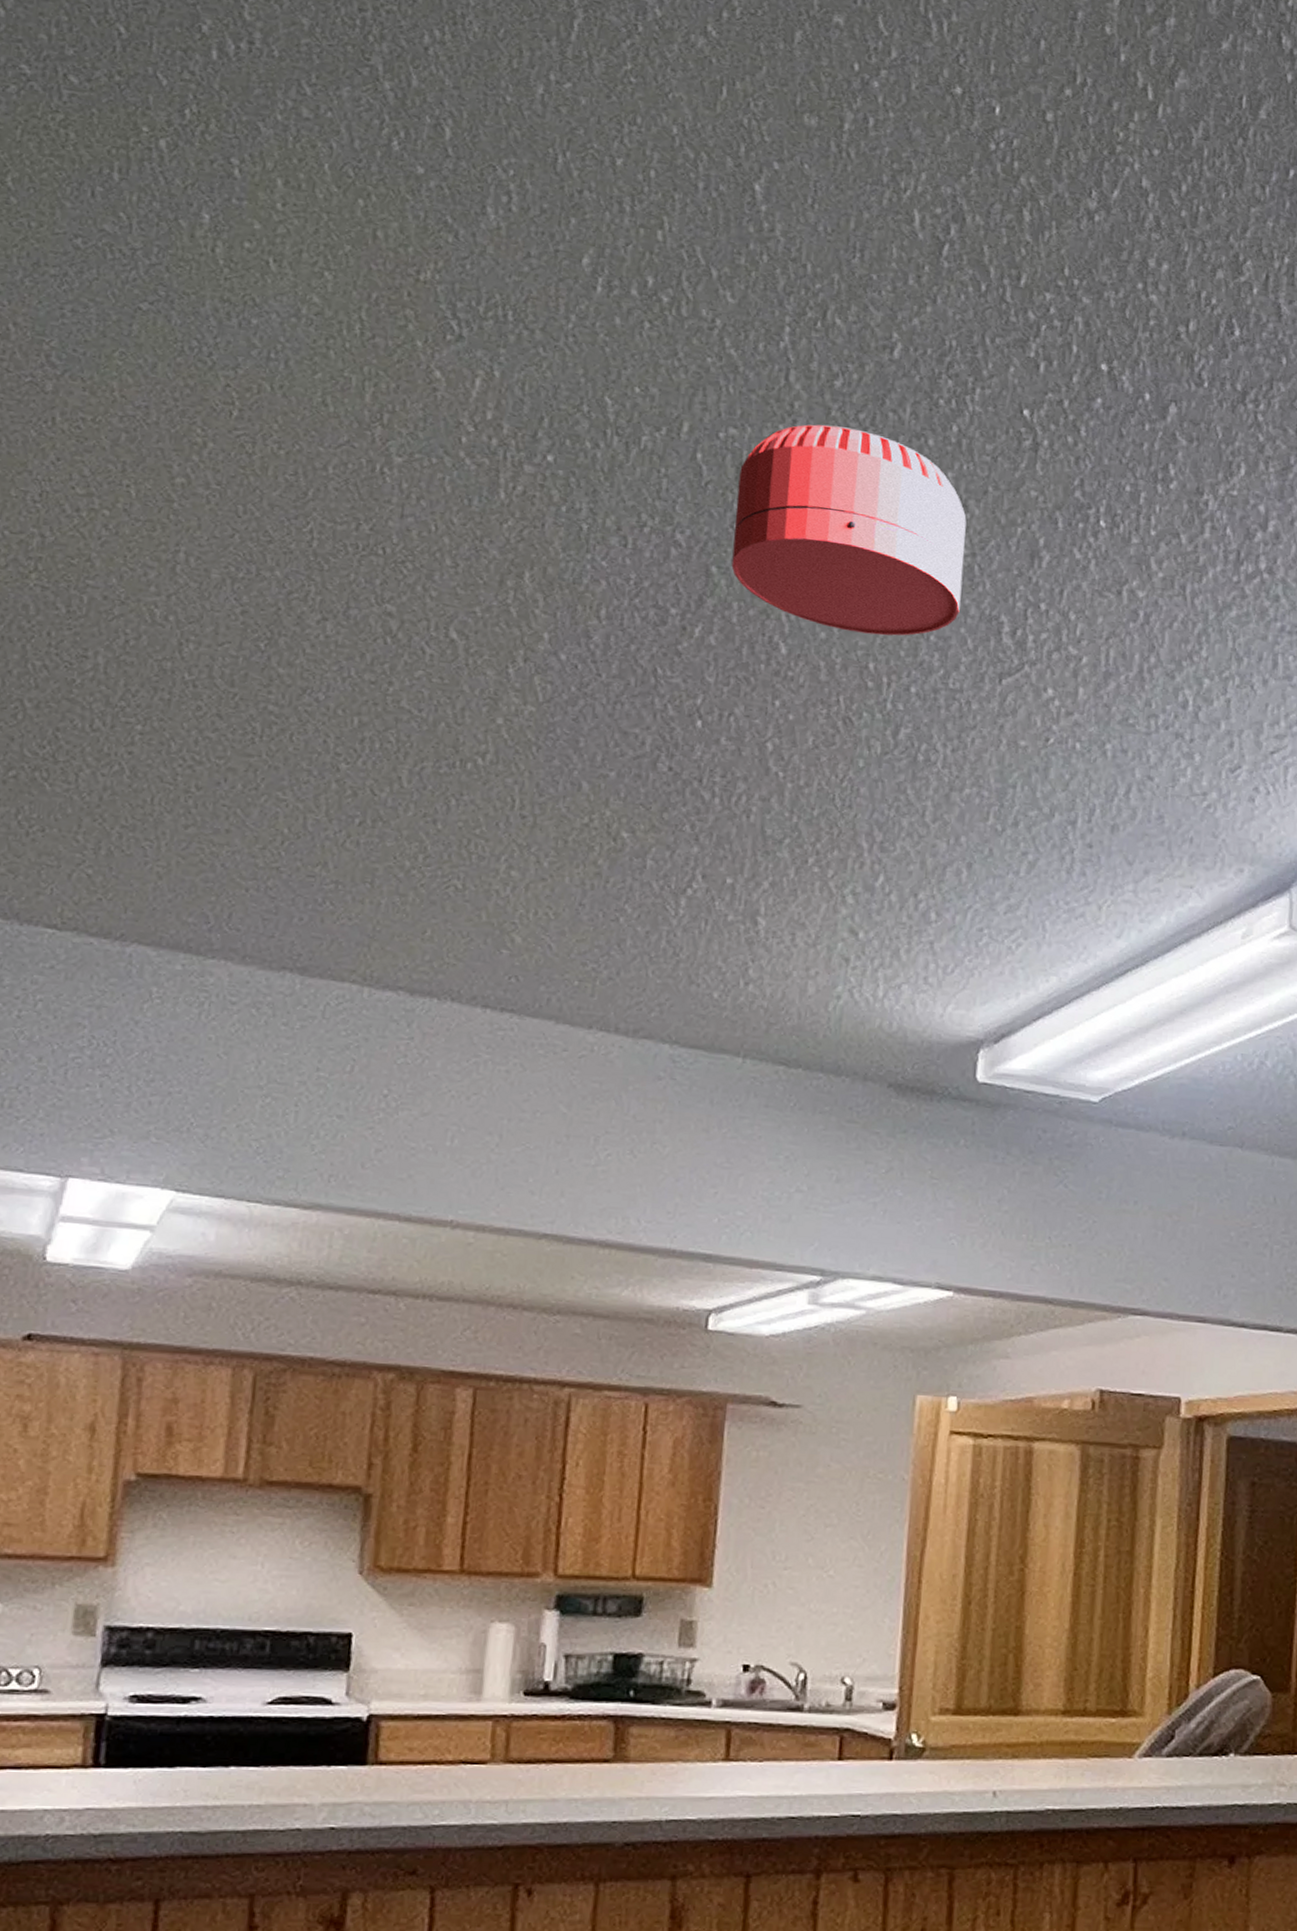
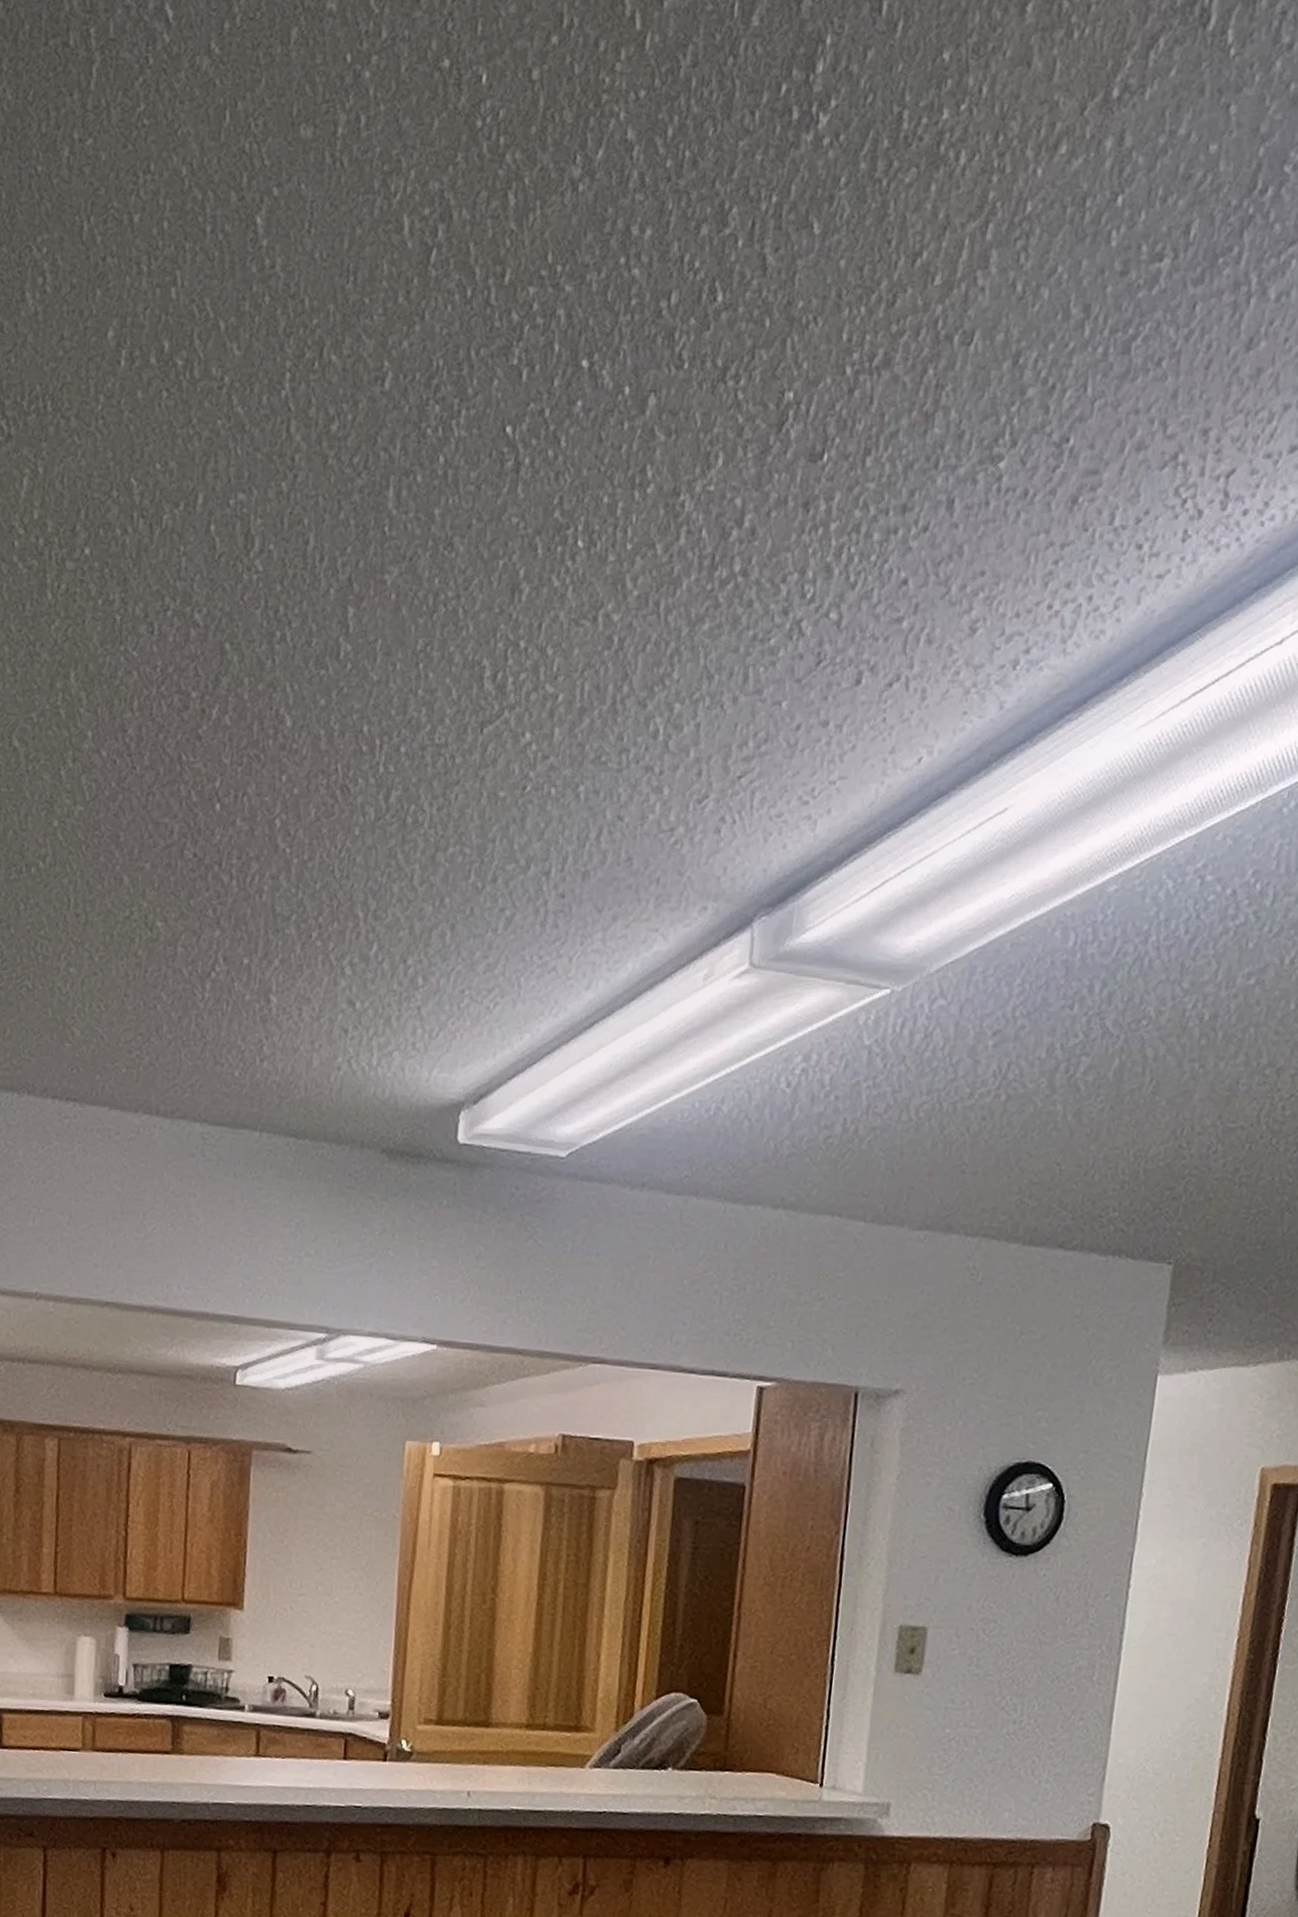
smoke detector: present [731,424,967,636] -> none [242,475,452,696]

